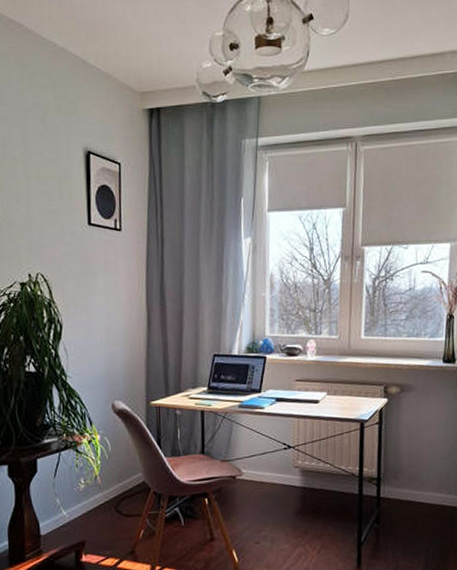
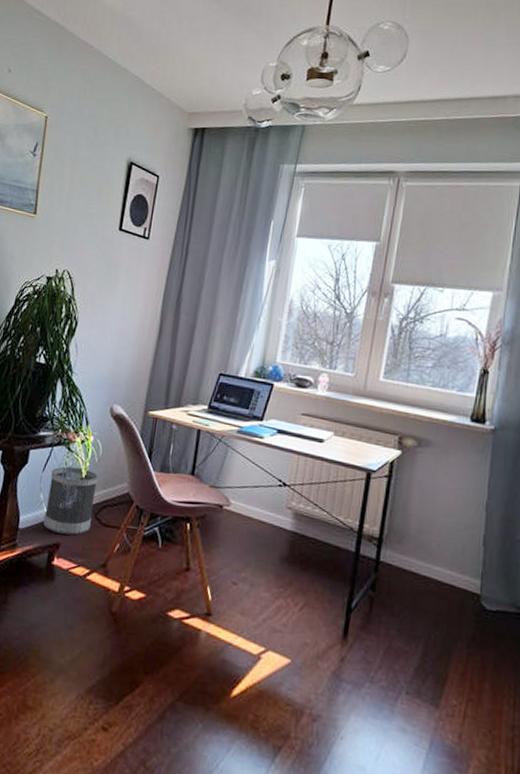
wastebasket: none [63,466,112,532] -> present [43,466,99,535]

